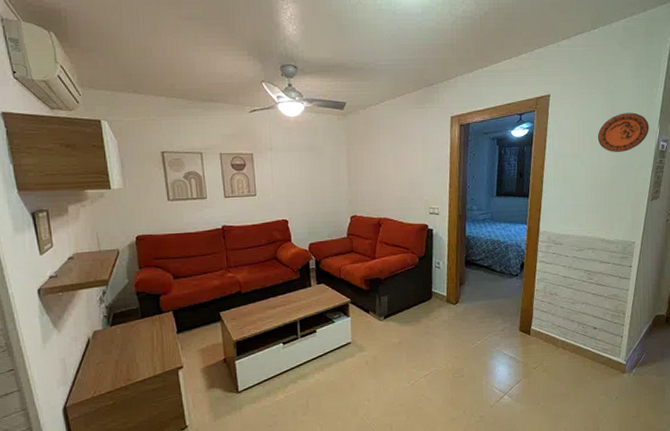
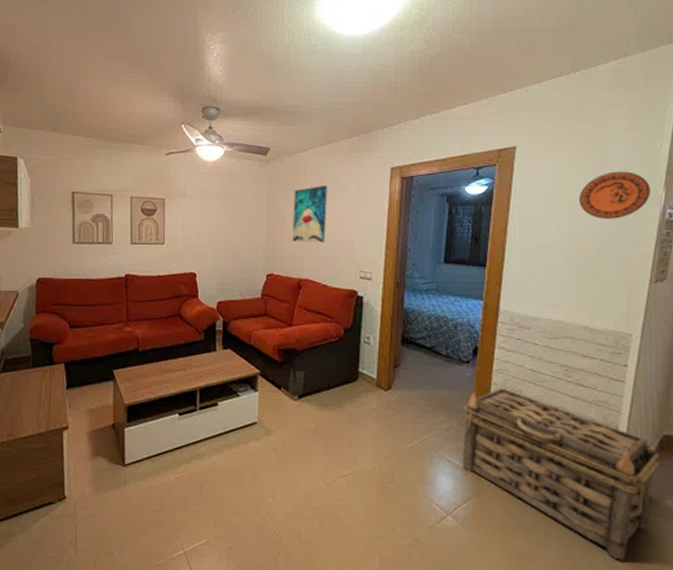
wall art: none [369,134,399,187] -> present [293,184,328,243]
basket: none [514,292,653,409] -> present [462,387,661,561]

